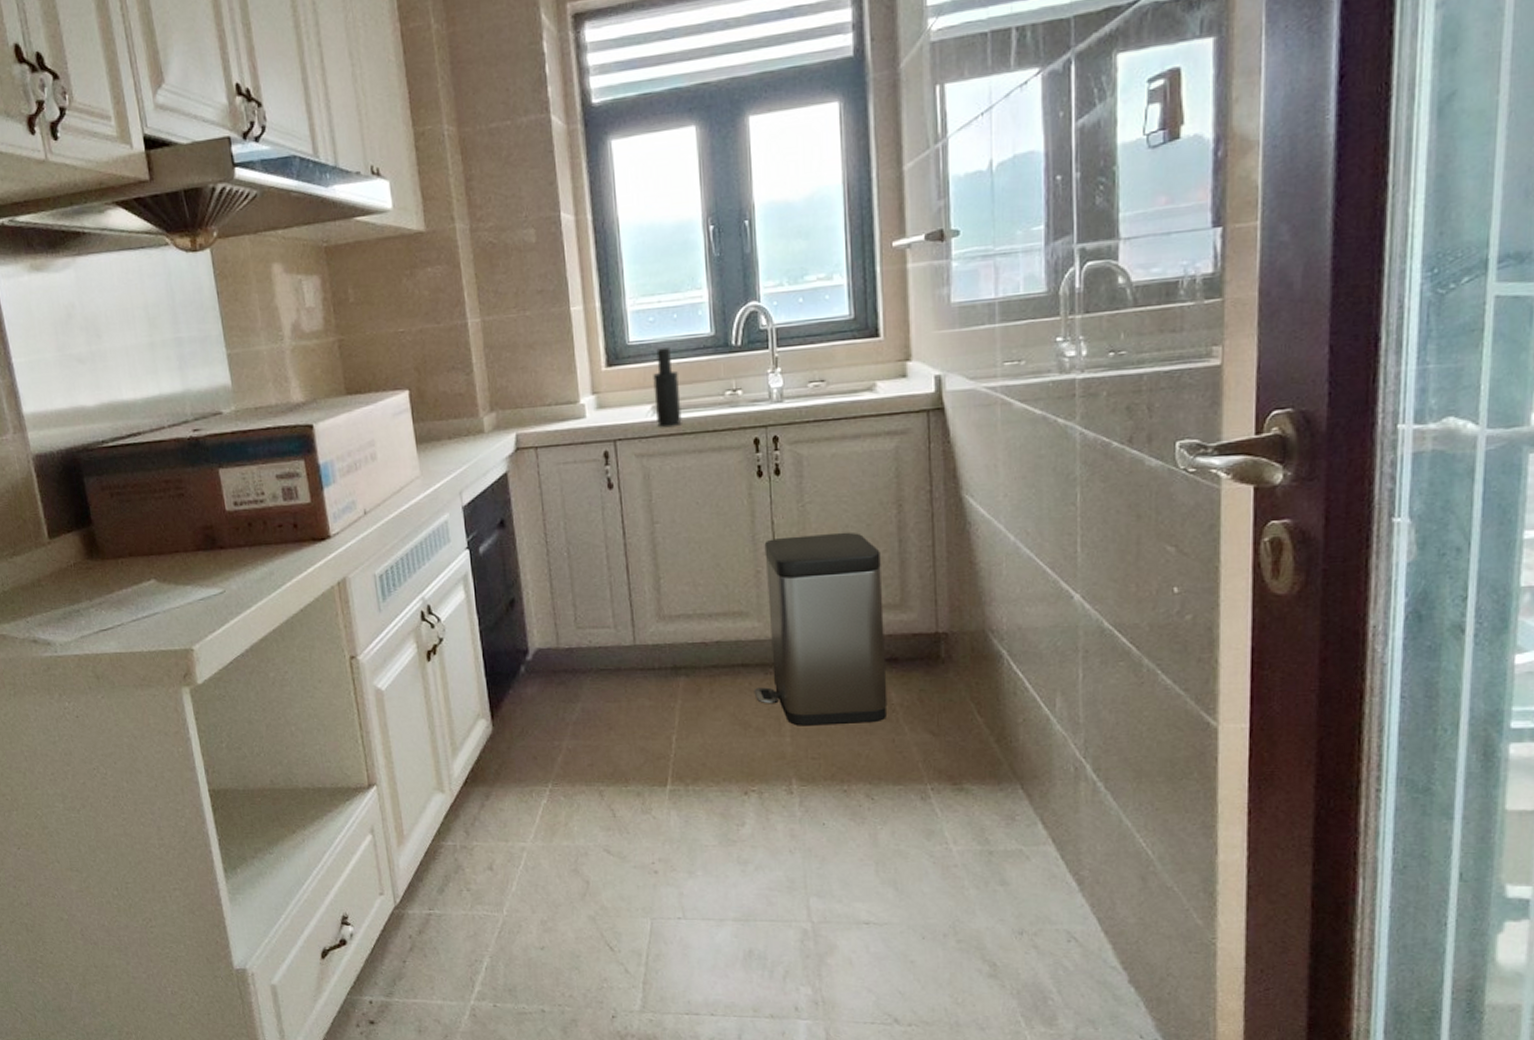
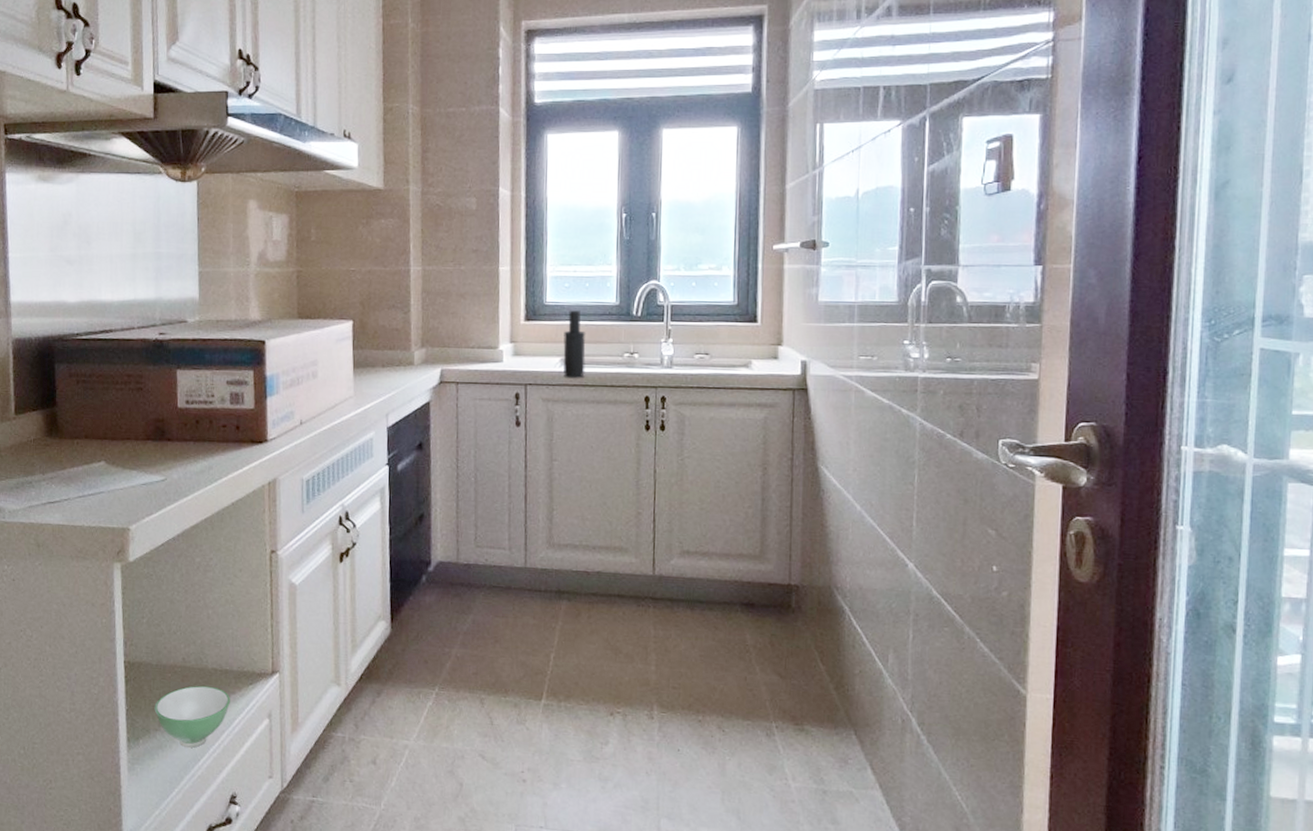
bowl: none [247,806,328,872] -> present [154,685,230,748]
pedal bin: present [754,532,888,726] -> none [626,485,746,660]

